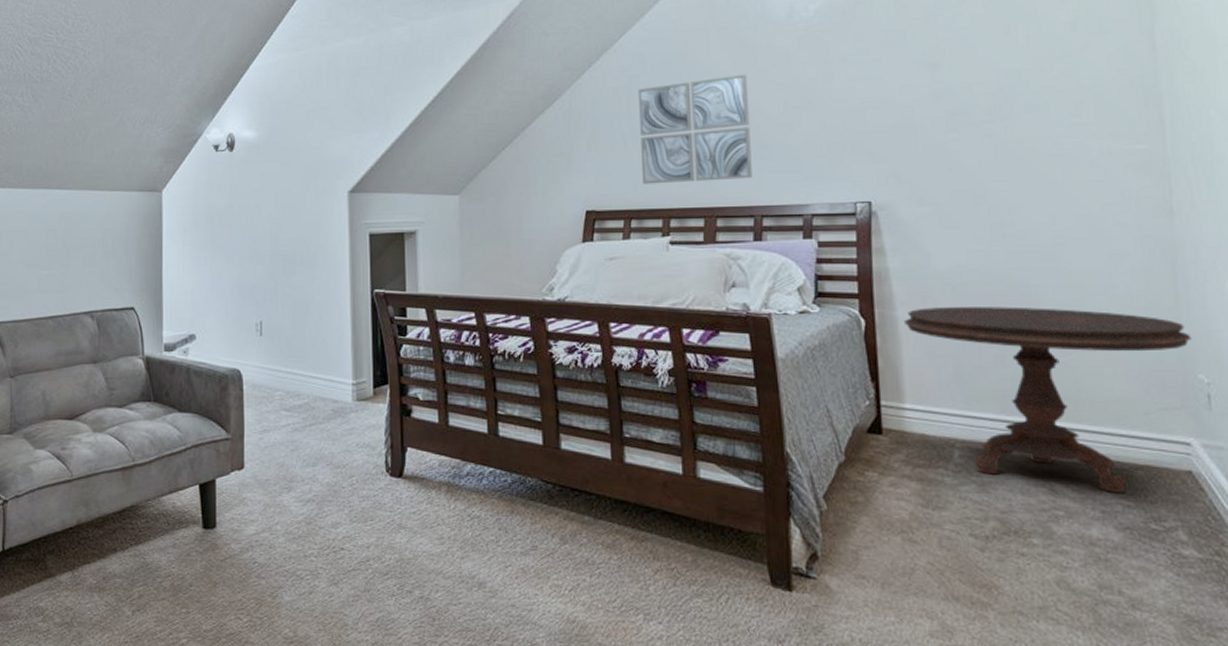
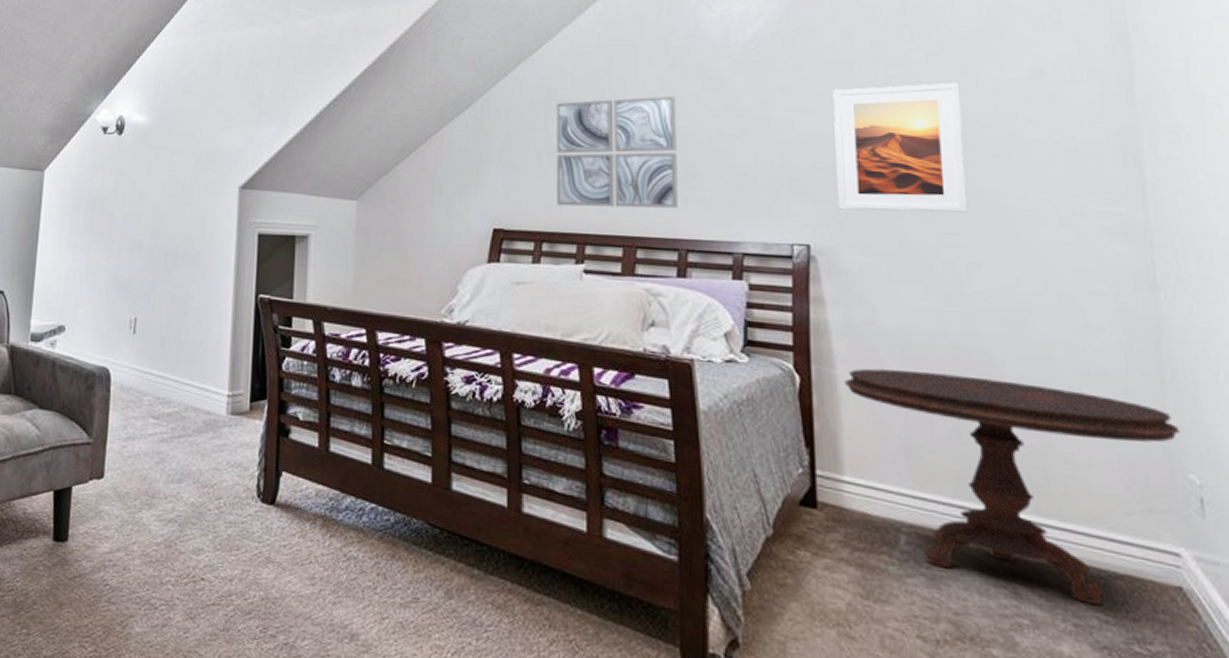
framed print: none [889,41,1010,167] -> present [833,82,968,213]

